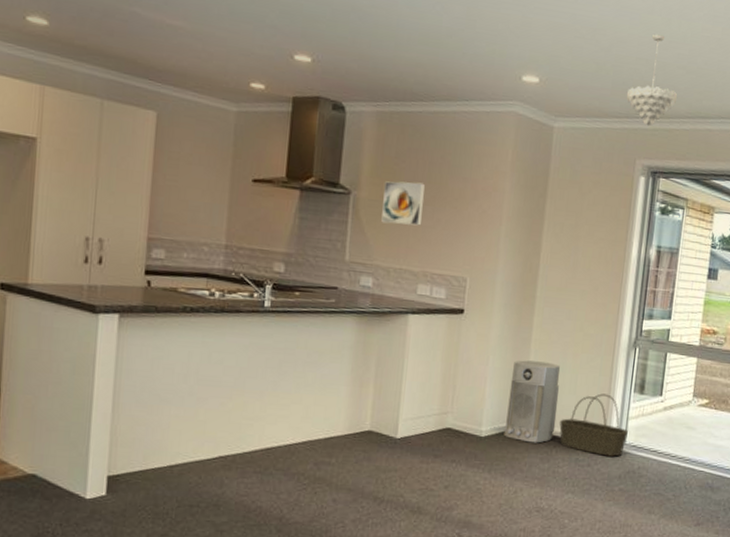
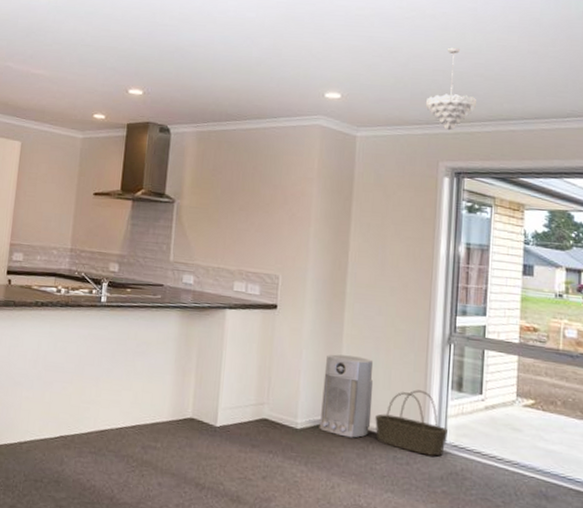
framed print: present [381,181,425,226] -> none [201,190,240,229]

